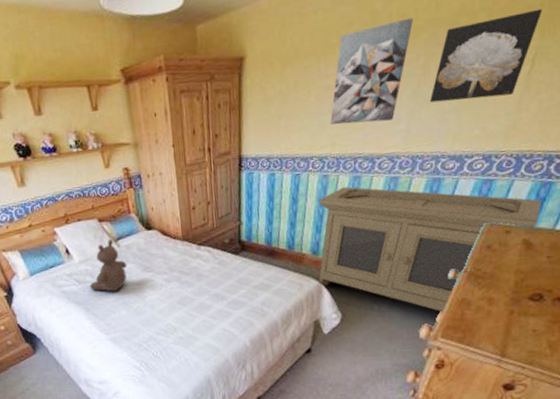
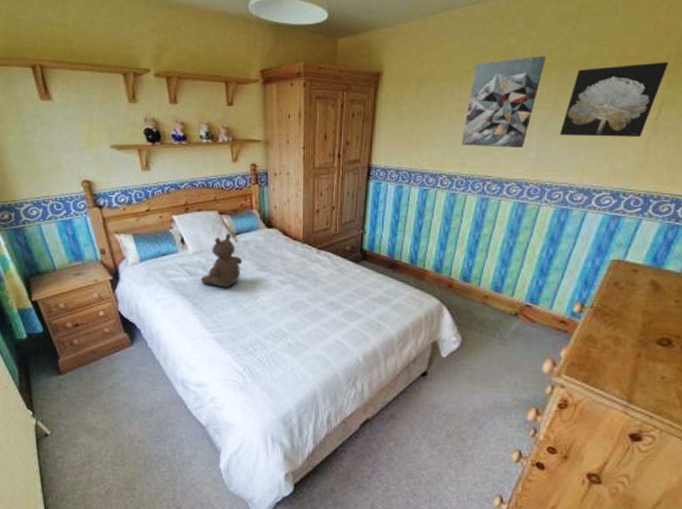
storage cabinet: present [318,186,541,312] -> none [439,207,669,347]

